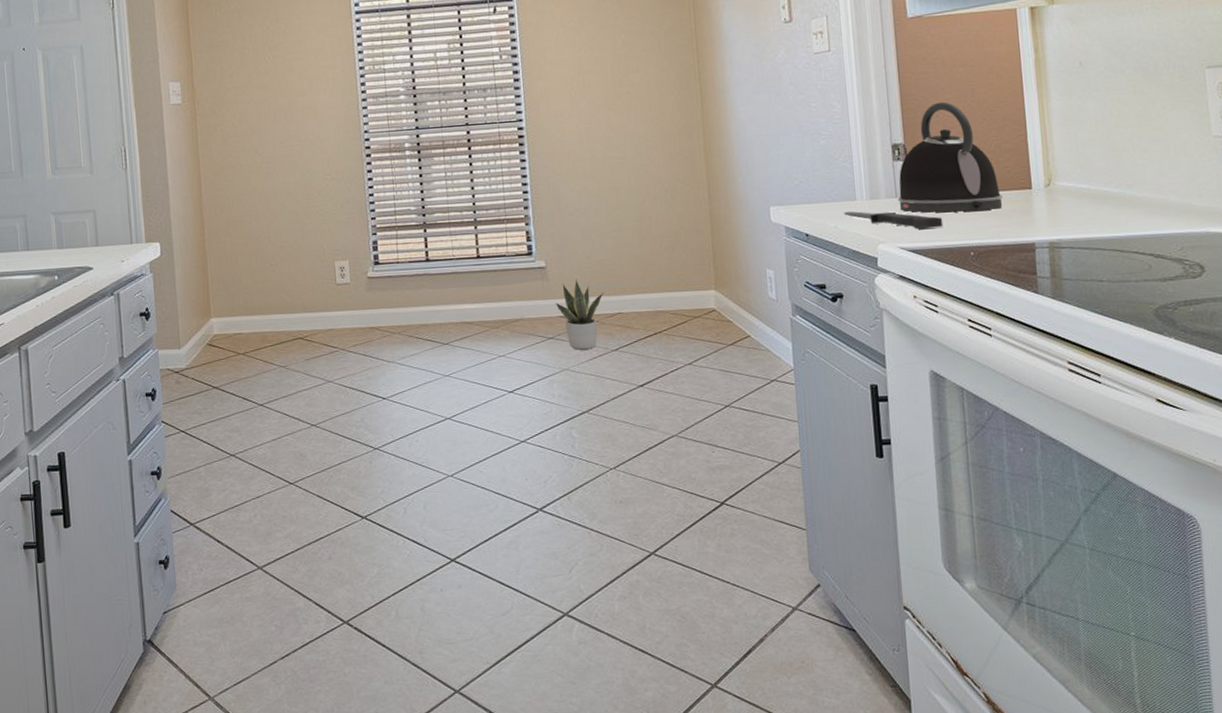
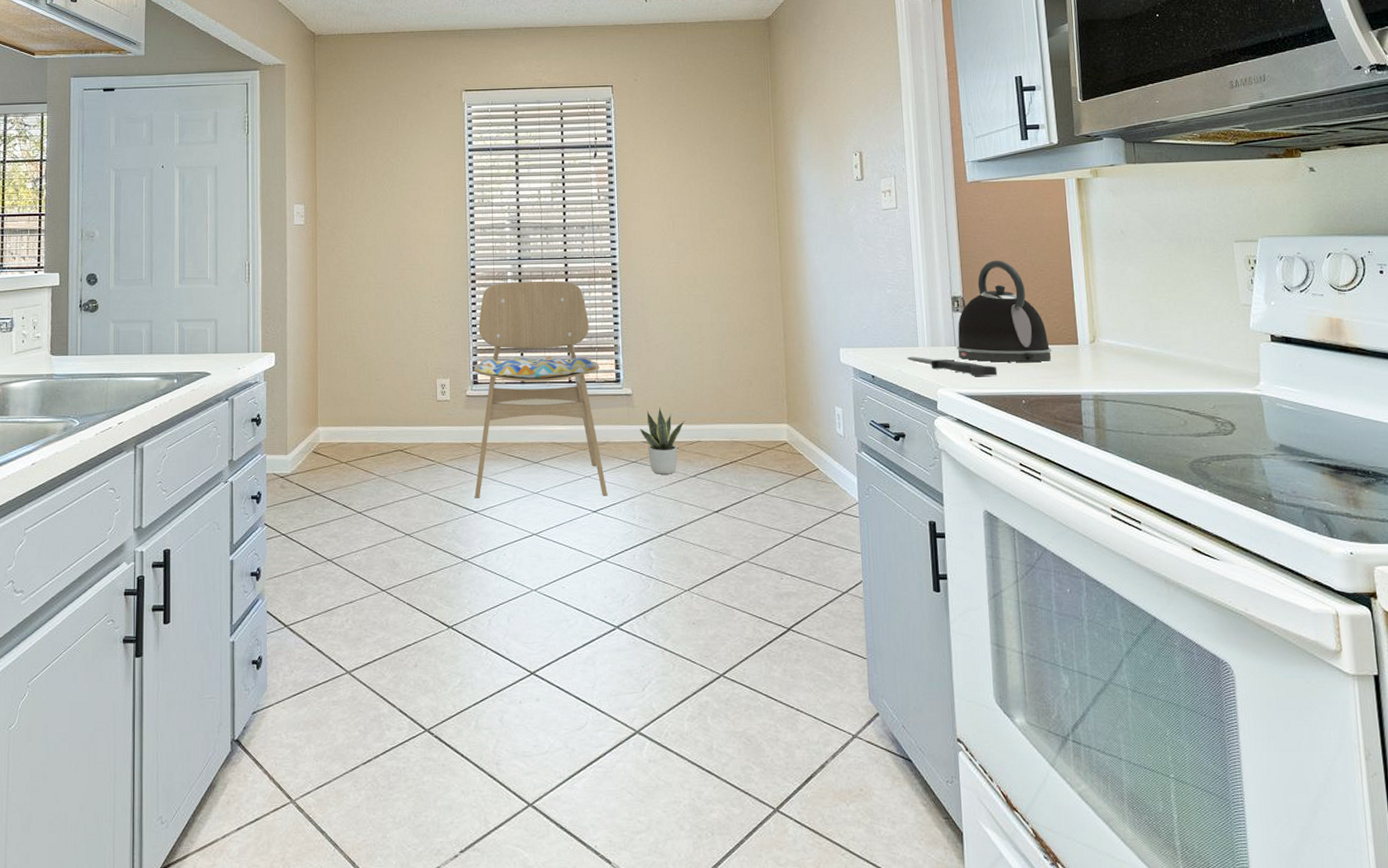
dining chair: none [374,150,525,384] -> present [474,281,608,498]

